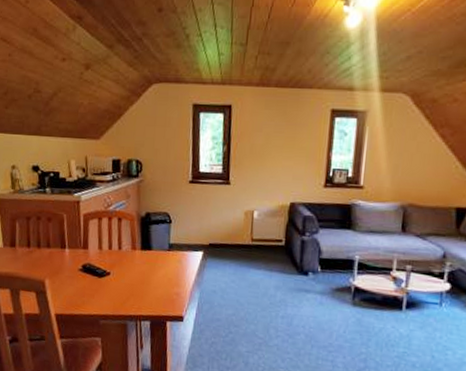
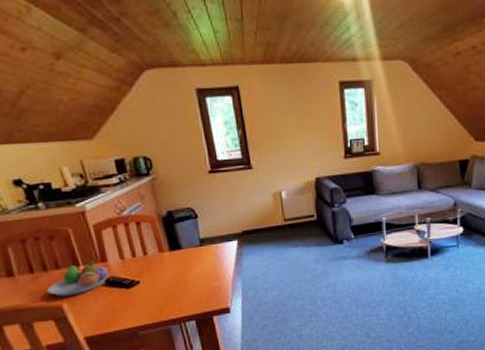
fruit bowl: none [36,246,87,274] -> present [47,261,109,297]

